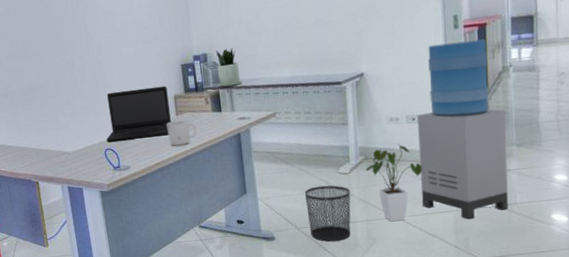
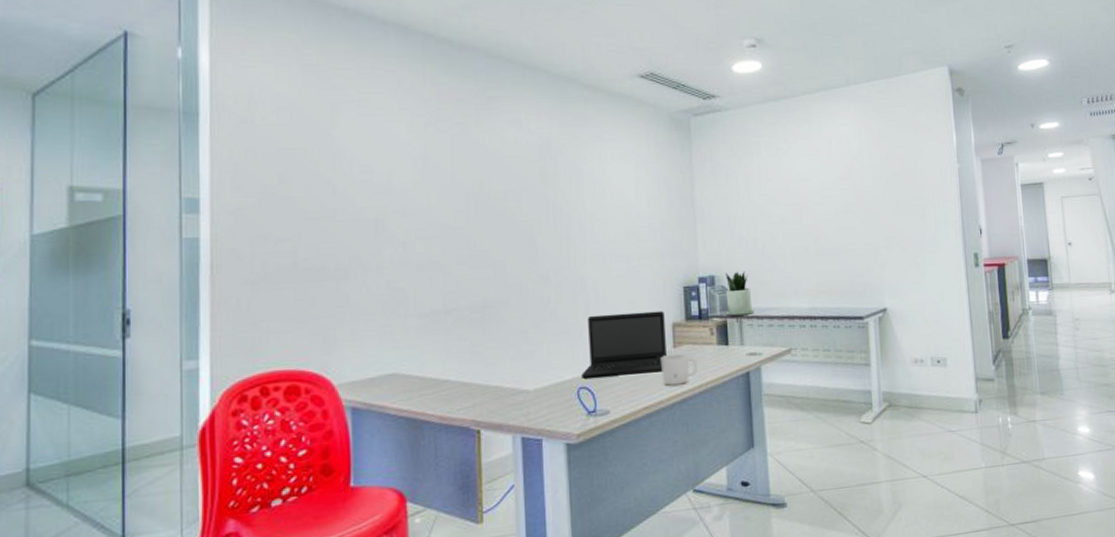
waste bin: present [304,185,351,242] -> none [821,437,874,508]
house plant: present [366,143,422,222] -> none [890,388,949,482]
water cooler: present [417,39,508,220] -> none [942,279,1037,478]

